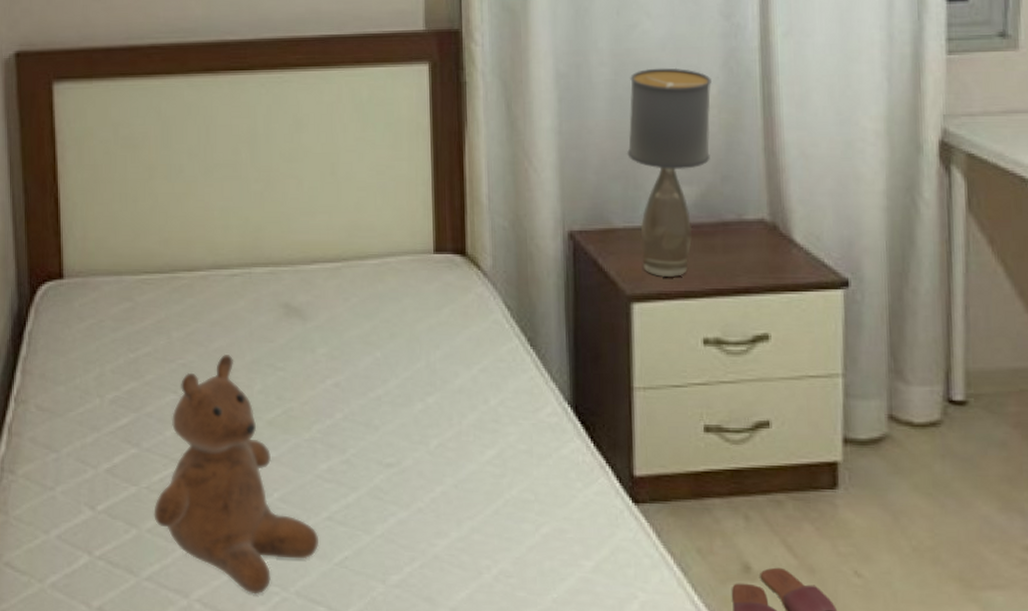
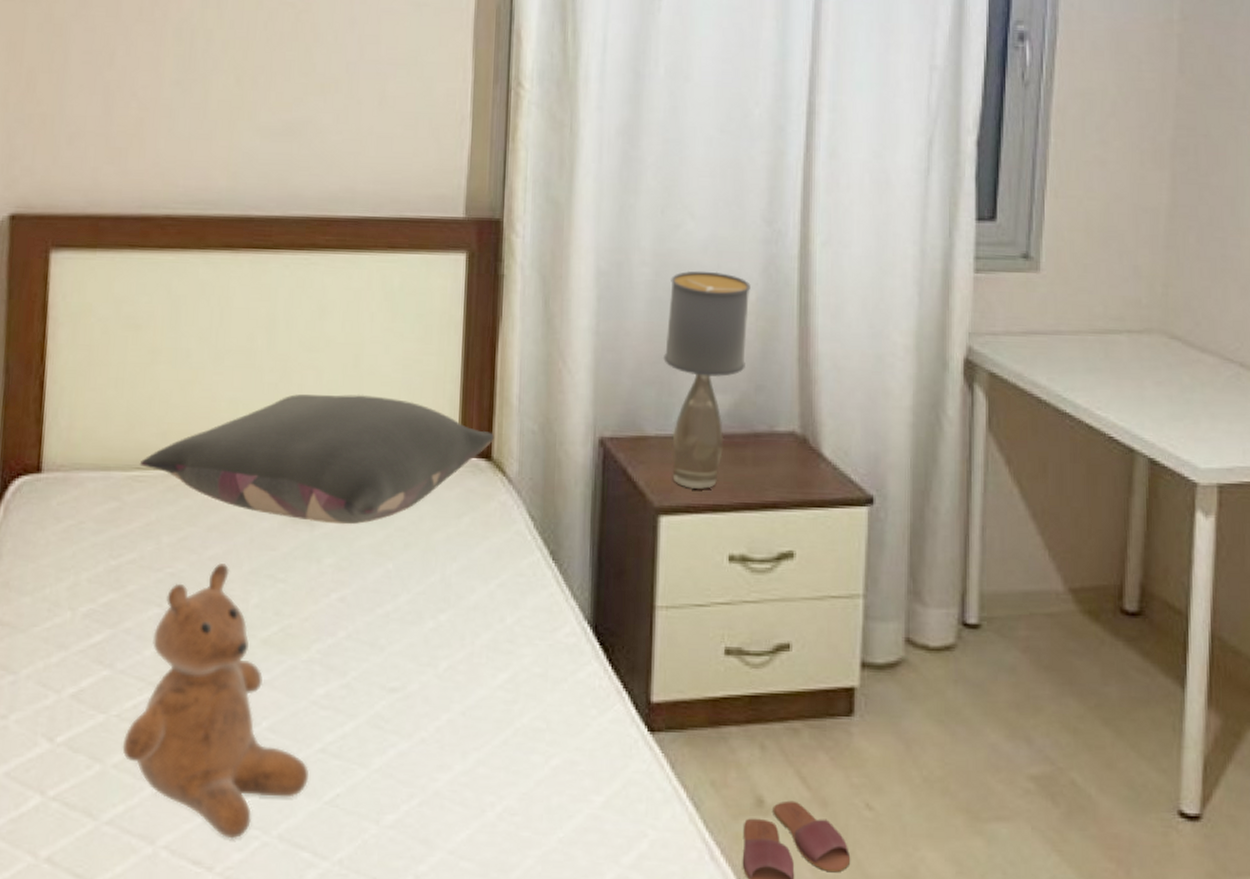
pillow: none [147,199,468,318] -> present [139,394,495,525]

